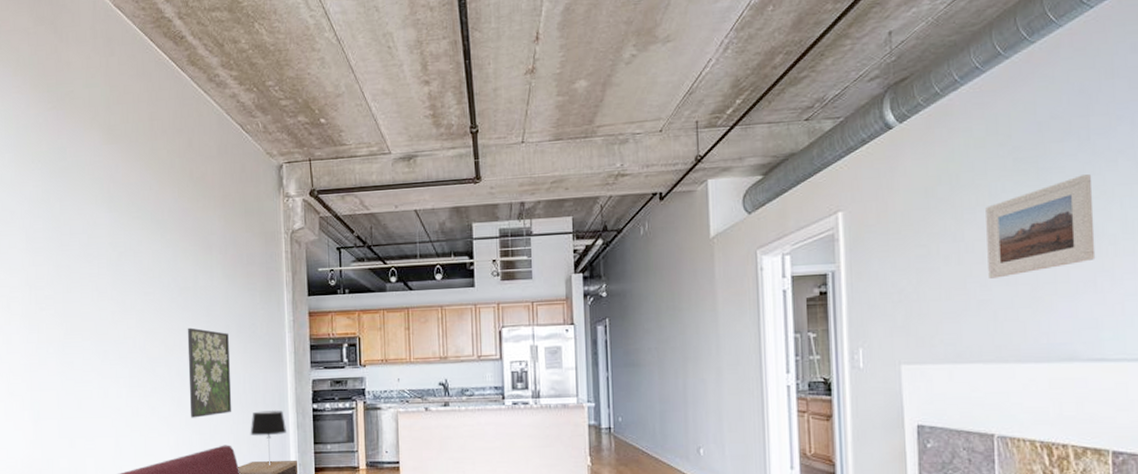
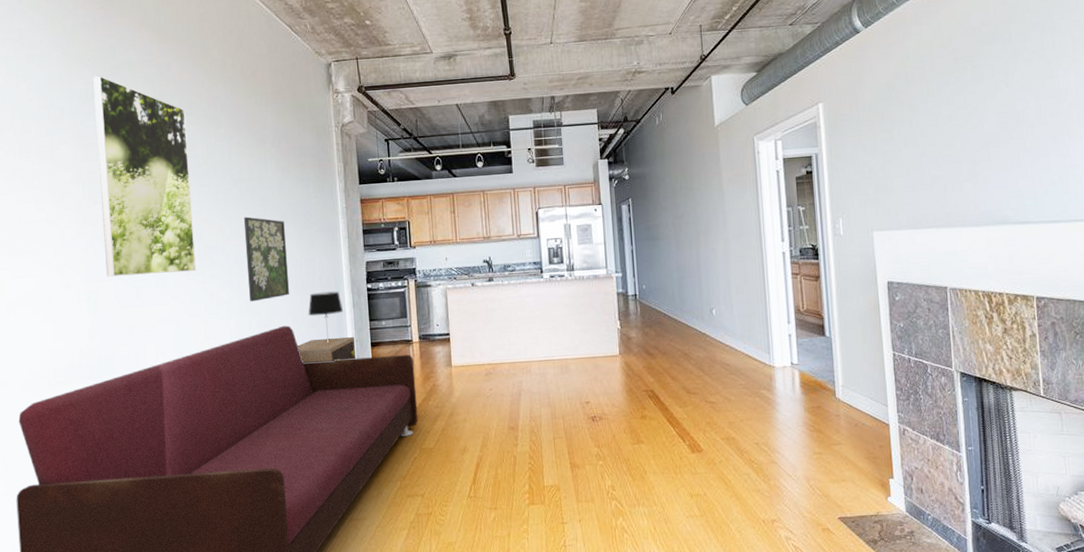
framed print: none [43,178,138,386] -> present [93,76,196,277]
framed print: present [986,174,1096,279] -> none [934,71,1019,158]

